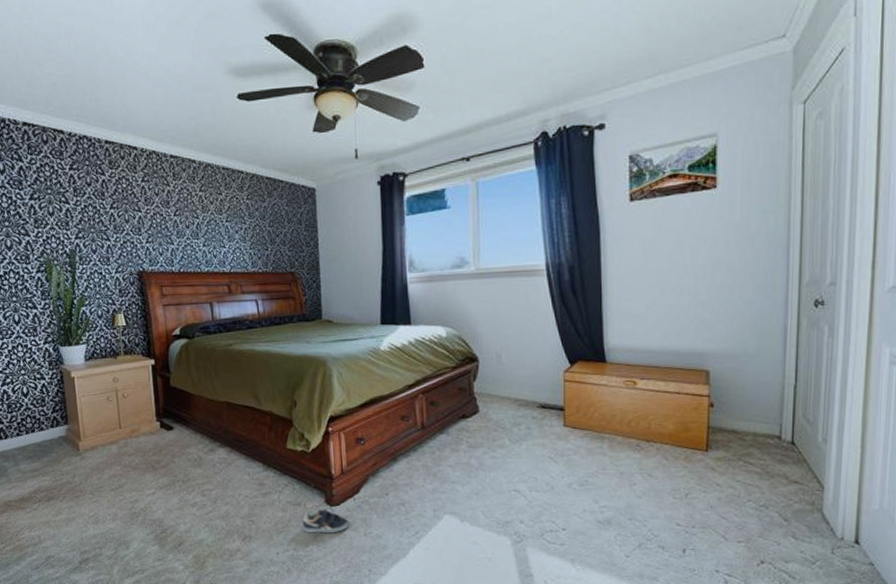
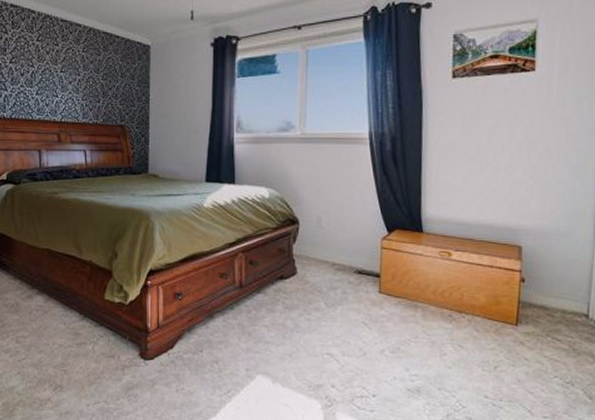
sneaker: present [303,507,349,533] -> none [115,361,161,388]

